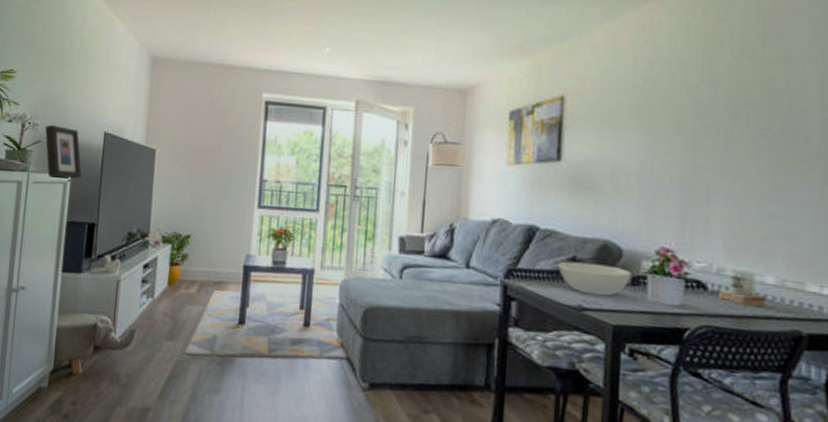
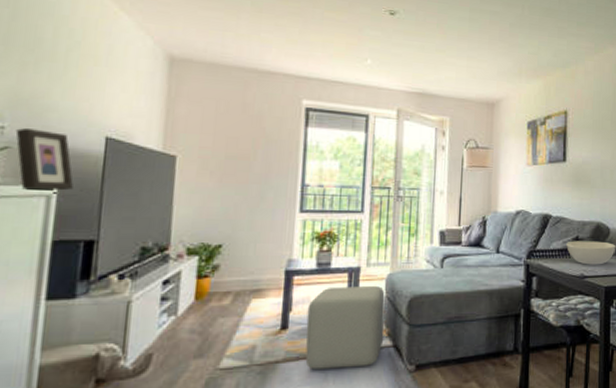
pouf: none [260,287,339,375] -> present [305,286,385,370]

